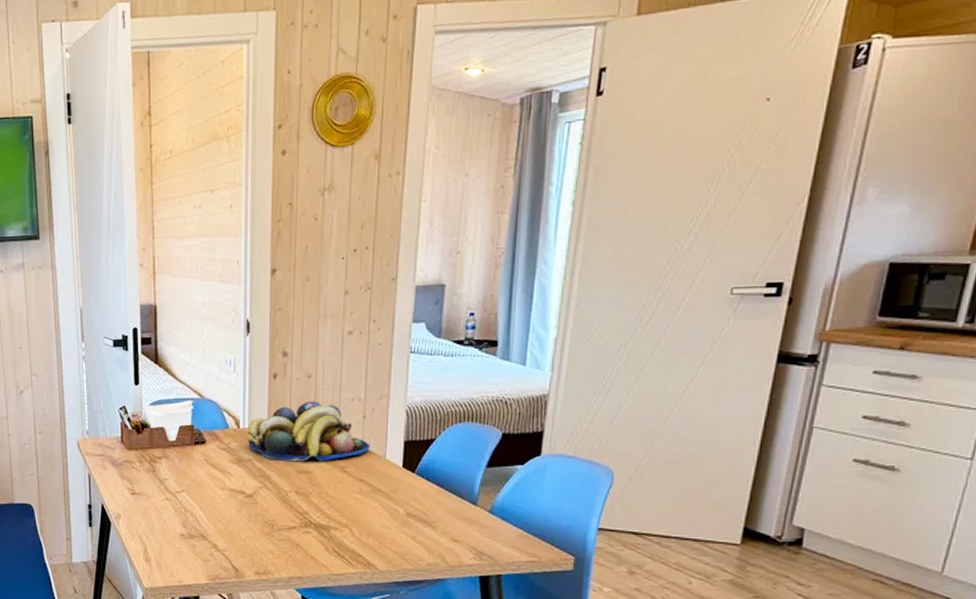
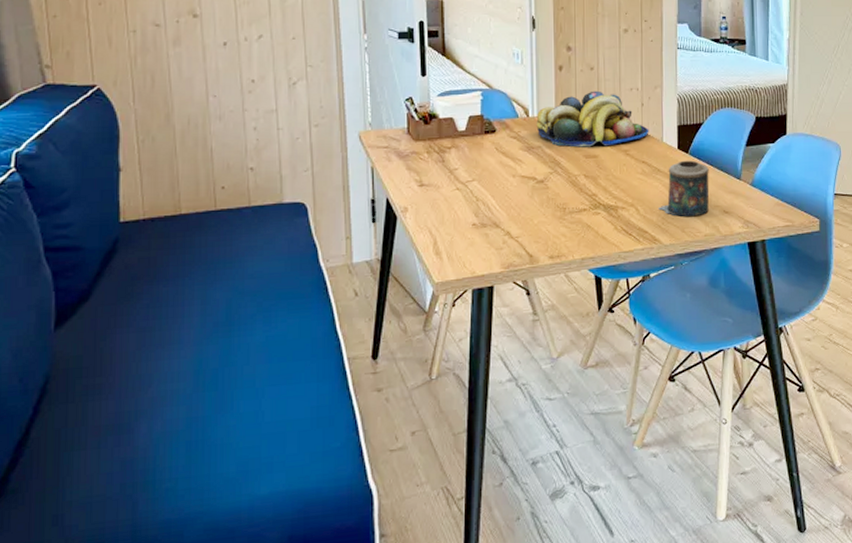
candle: none [376,480,439,543] -> present [658,160,710,217]

